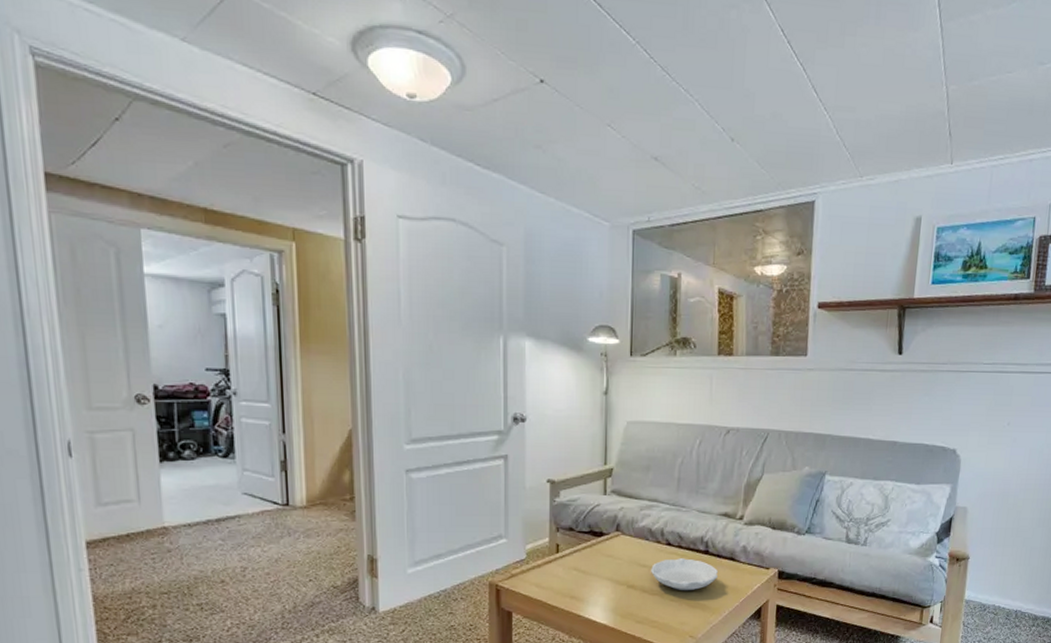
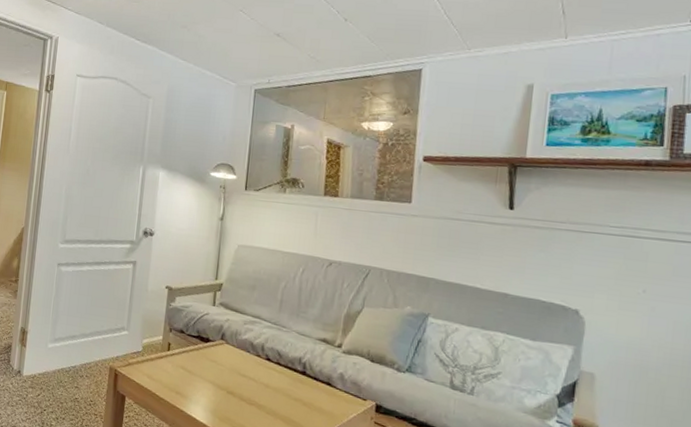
bowl: present [651,558,719,591] -> none [250,373,315,408]

